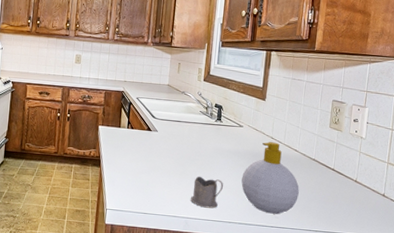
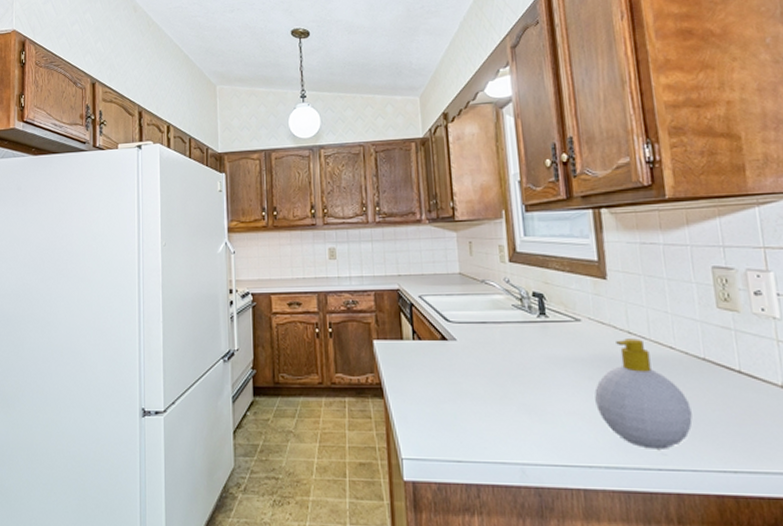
tea glass holder: present [191,176,223,209] -> none [522,399,569,447]

